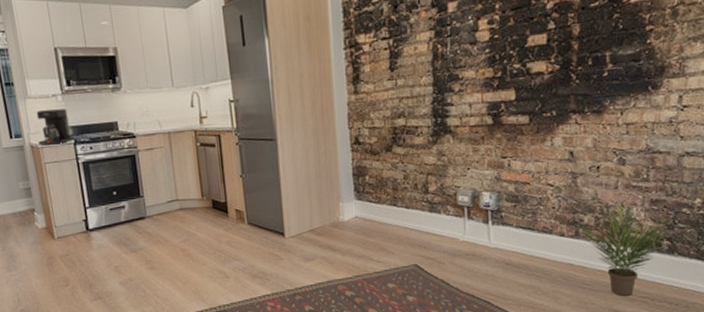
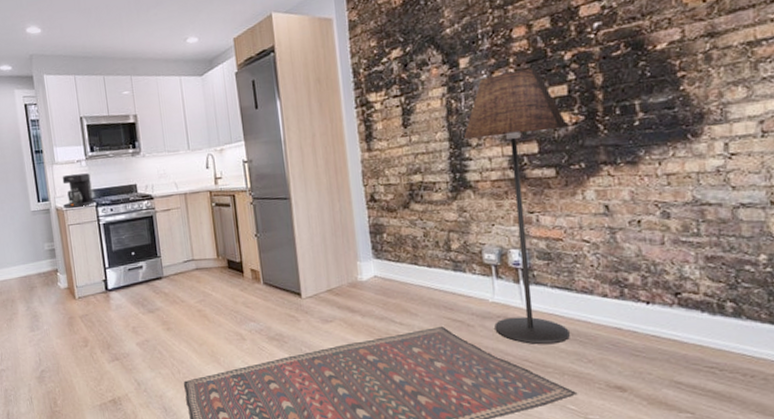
floor lamp: none [447,16,544,280] -> present [463,69,570,345]
potted plant: present [575,203,673,296] -> none [618,261,735,366]

